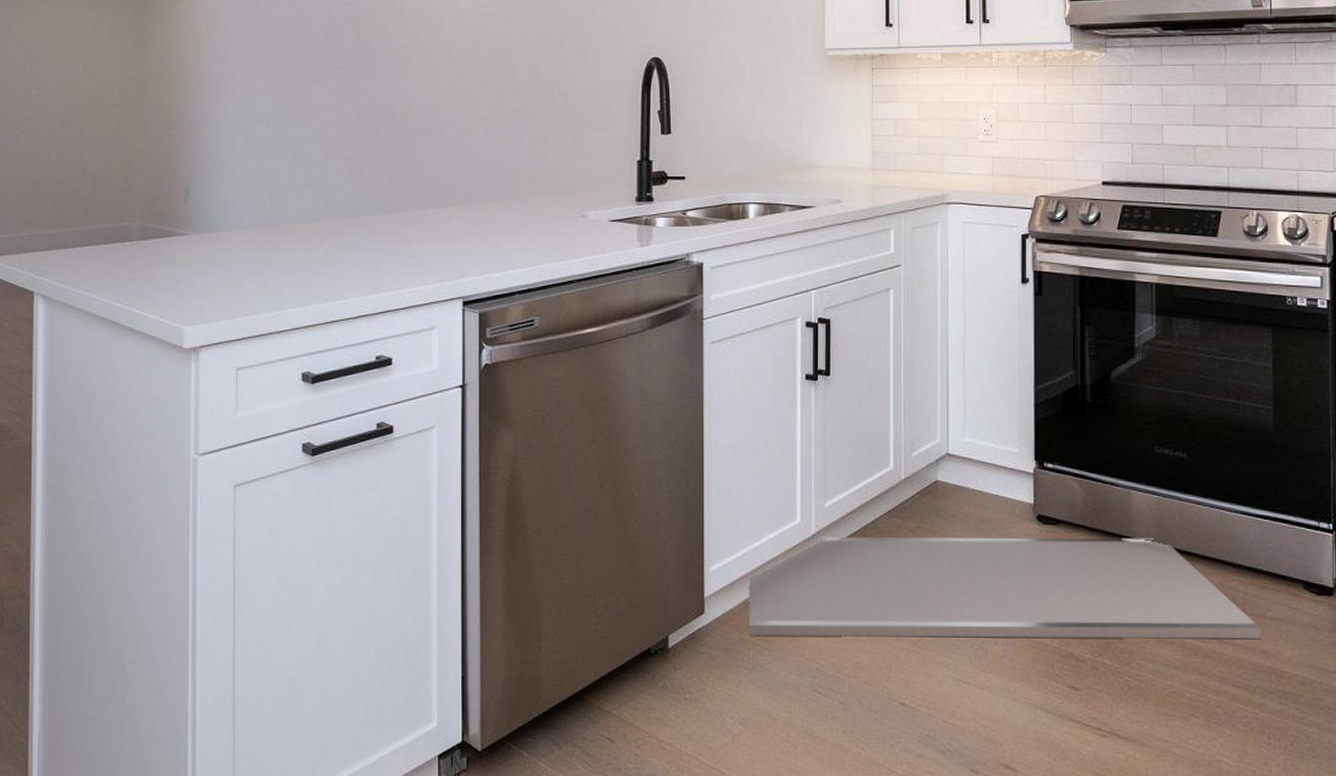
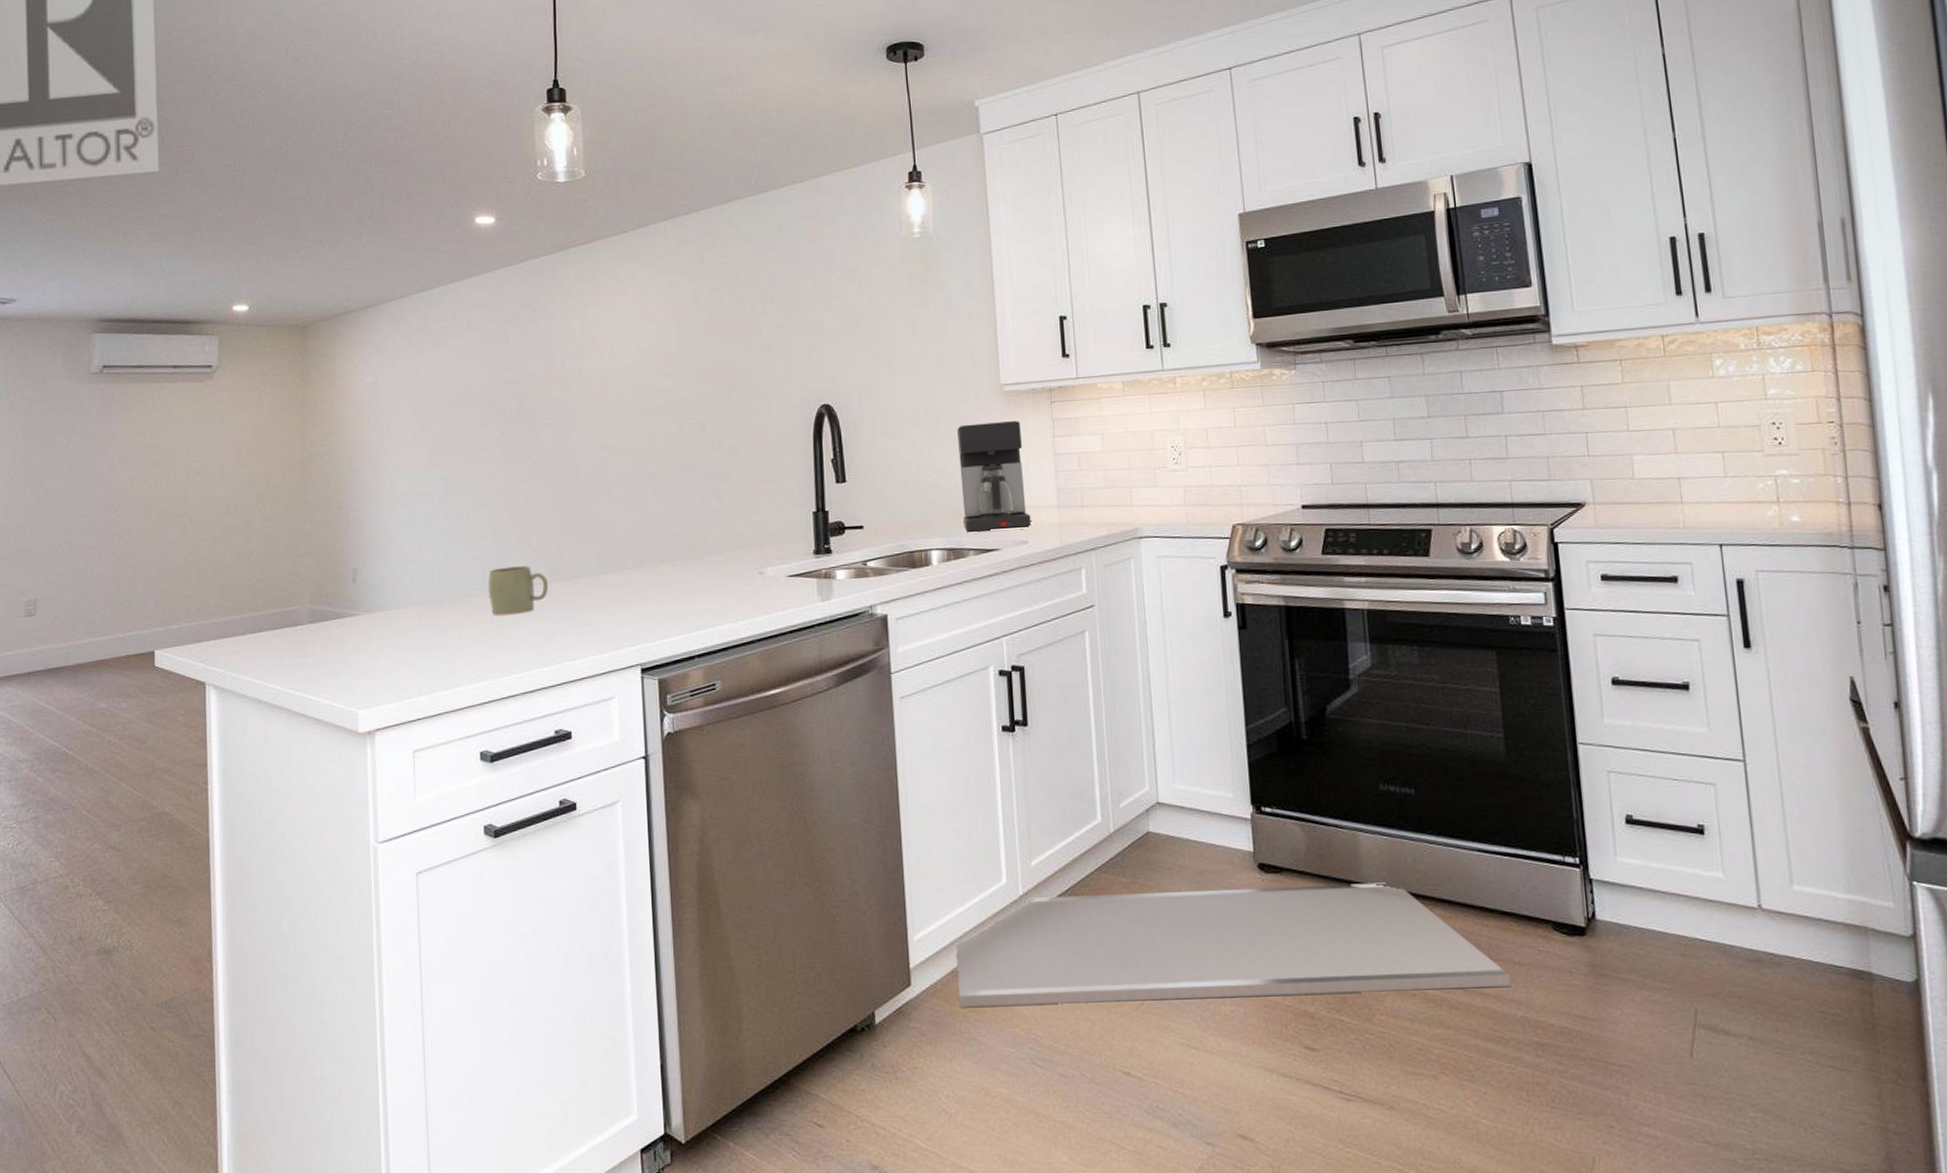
mug: none [317,196,377,244] -> present [487,566,549,617]
coffee maker: none [781,85,846,191] -> present [957,421,1031,534]

